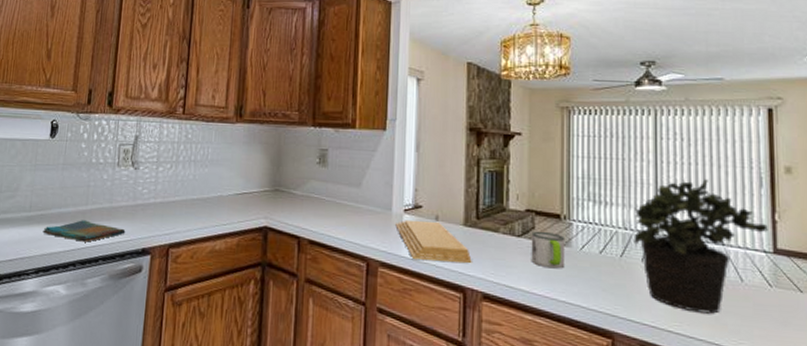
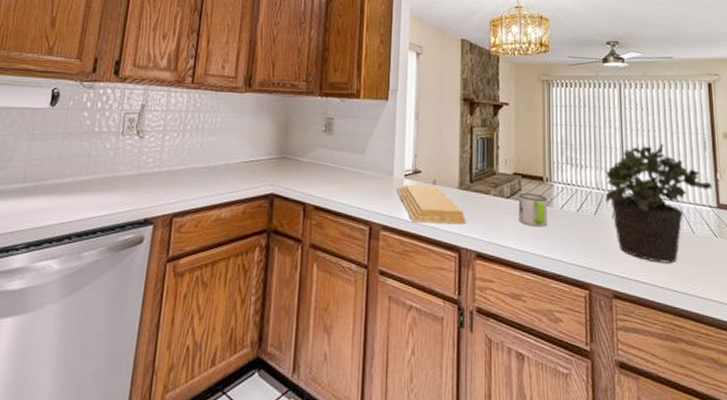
dish towel: present [42,220,126,242] -> none [36,191,128,214]

